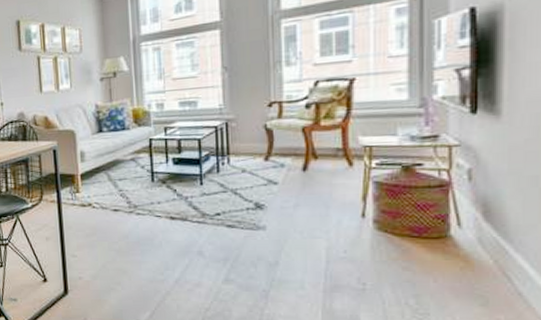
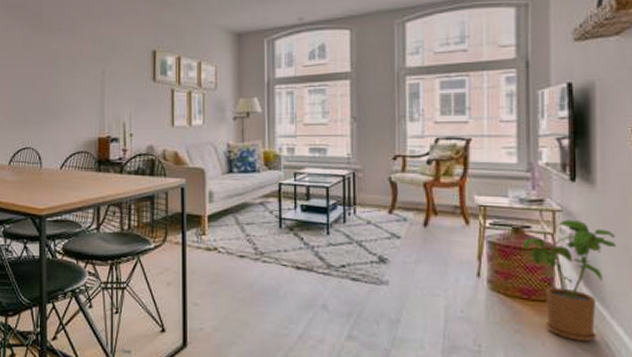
house plant: none [414,153,525,276] -> present [523,219,617,342]

